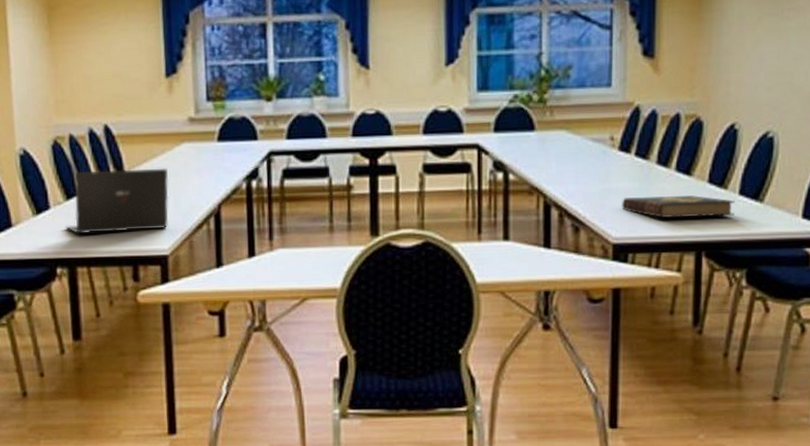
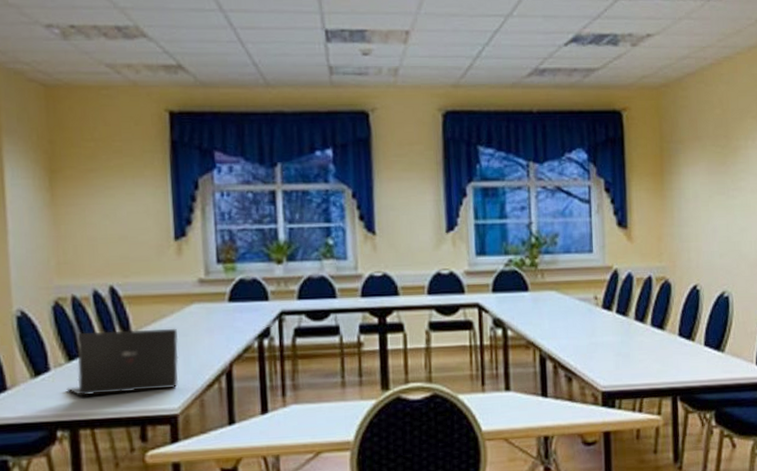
book: present [621,195,735,219] -> none [606,347,702,368]

